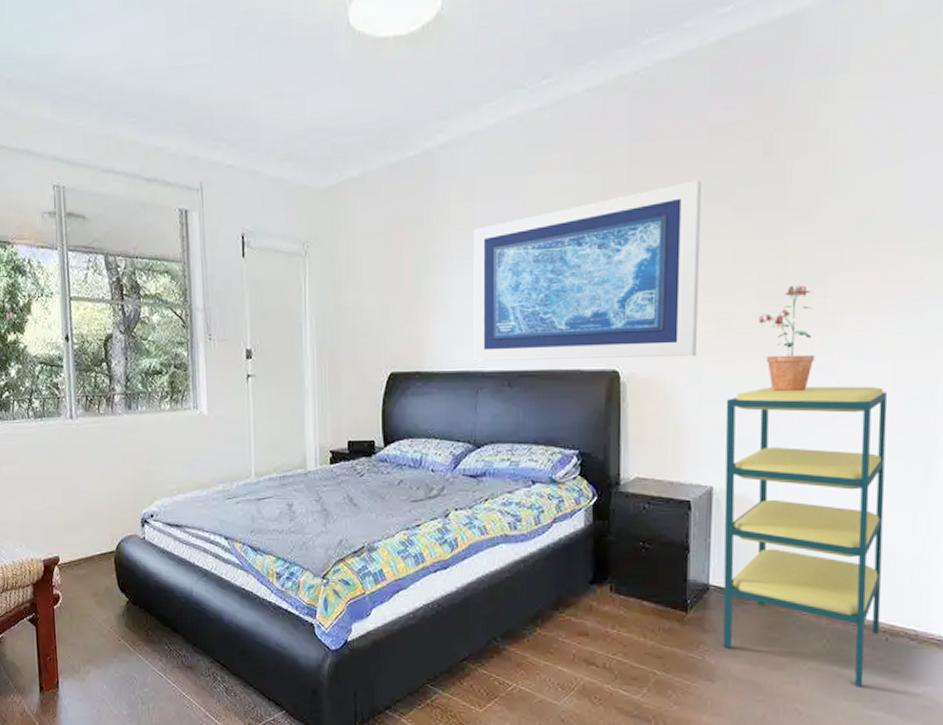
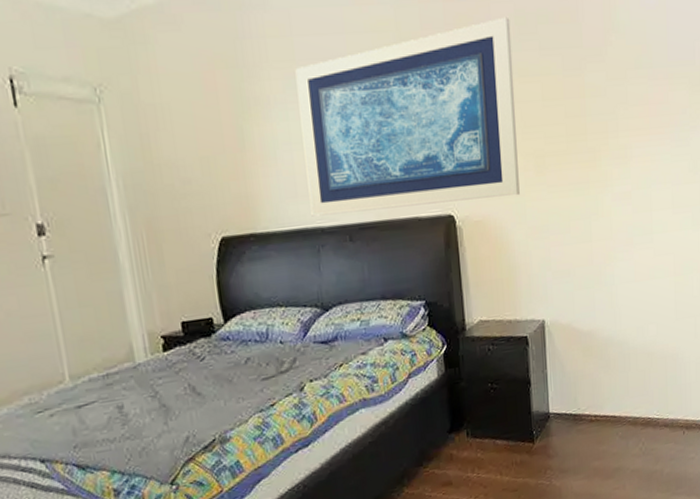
shelving unit: present [723,386,888,689] -> none [548,211,678,480]
potted plant: present [759,285,815,392] -> none [568,120,615,223]

